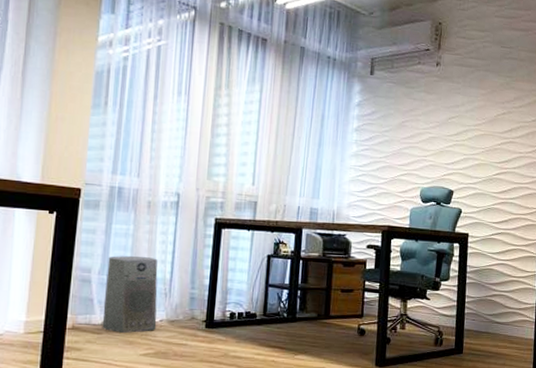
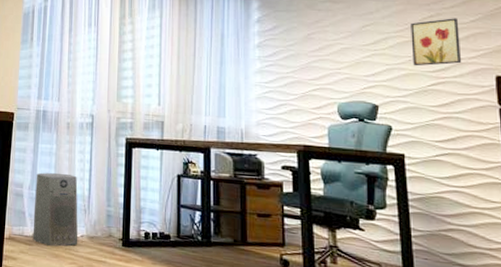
wall art: none [485,116,523,158] -> present [410,18,462,67]

